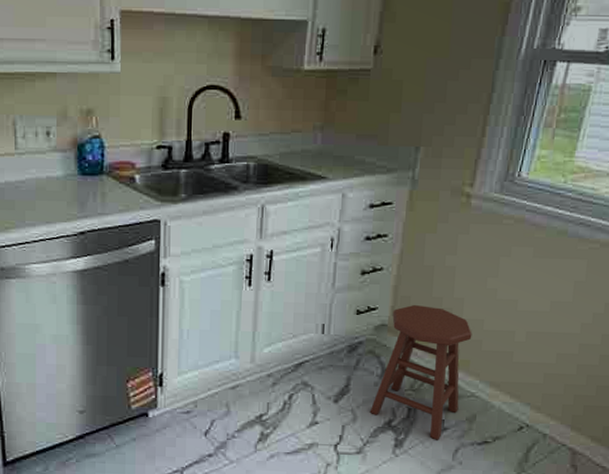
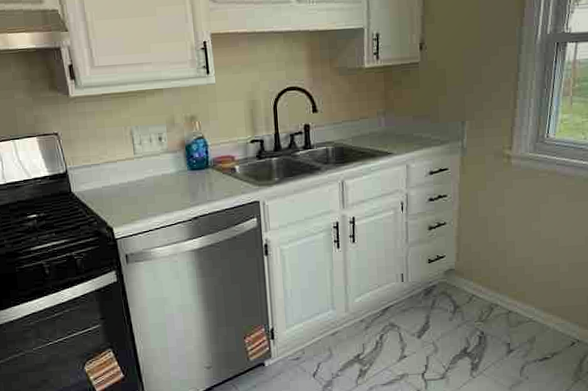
stool: present [369,305,472,440] -> none [447,250,525,361]

